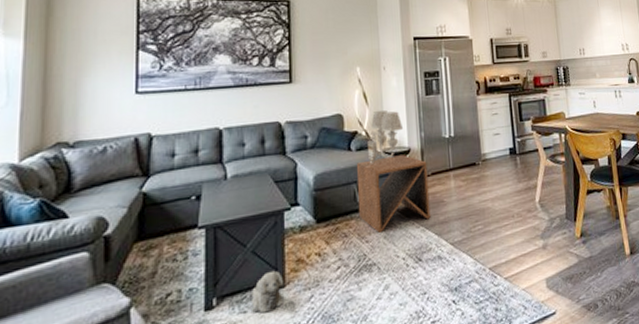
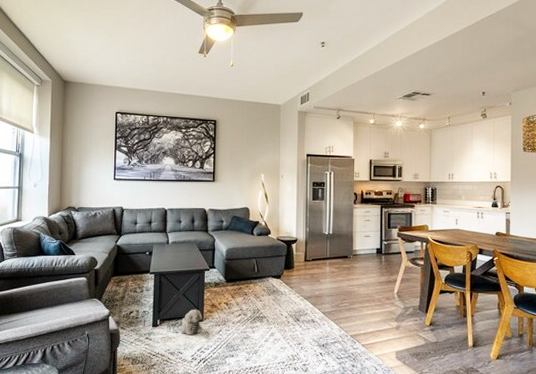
side table: present [356,155,431,234] -> none [256,243,309,297]
wall sconce: present [368,109,403,164] -> none [266,207,293,247]

